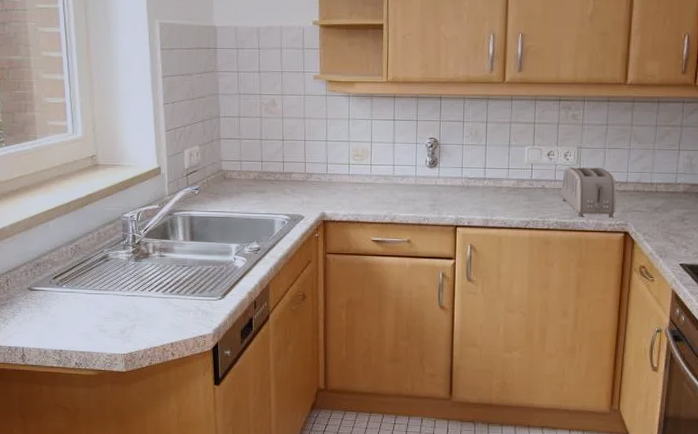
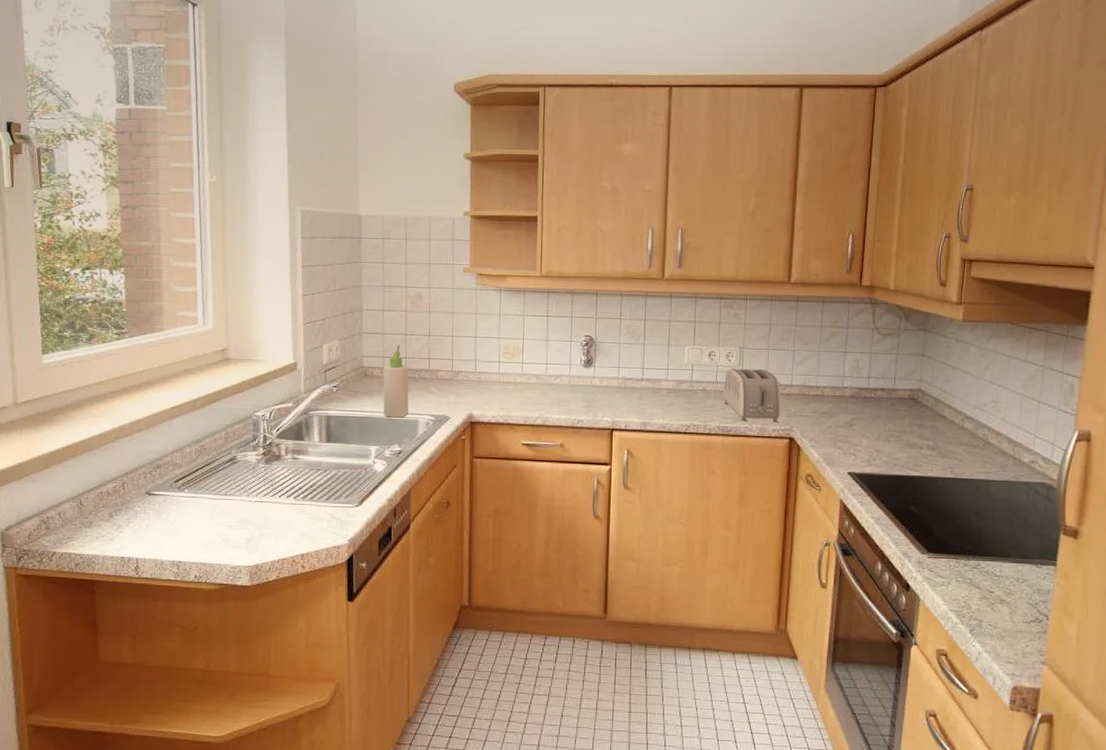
bottle: none [241,149,265,218] -> present [383,344,409,418]

